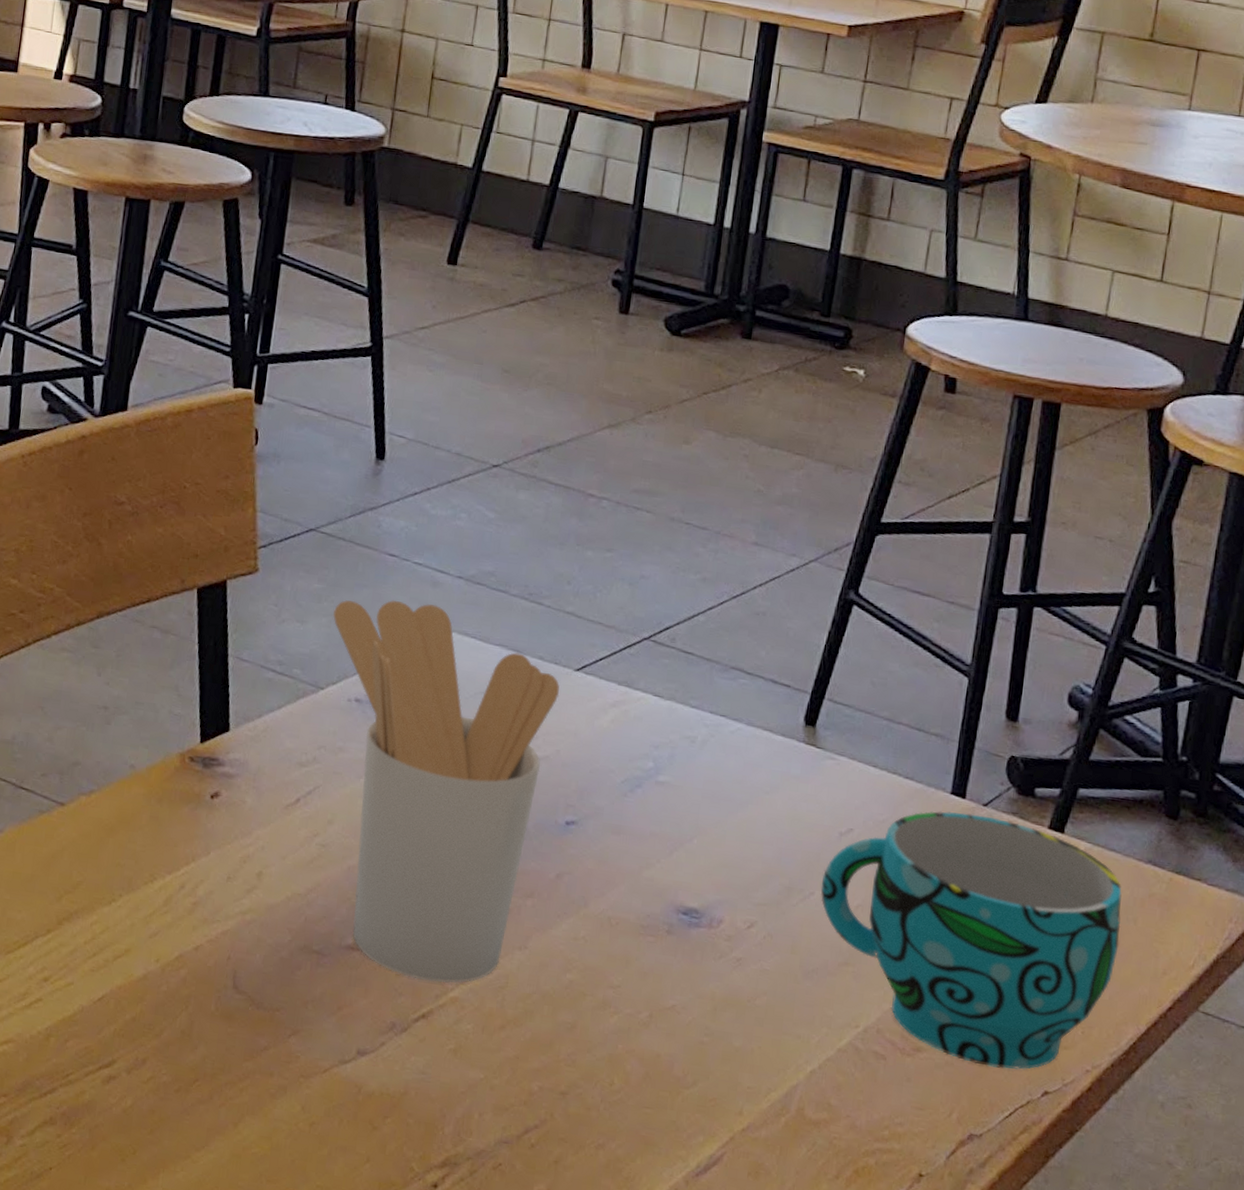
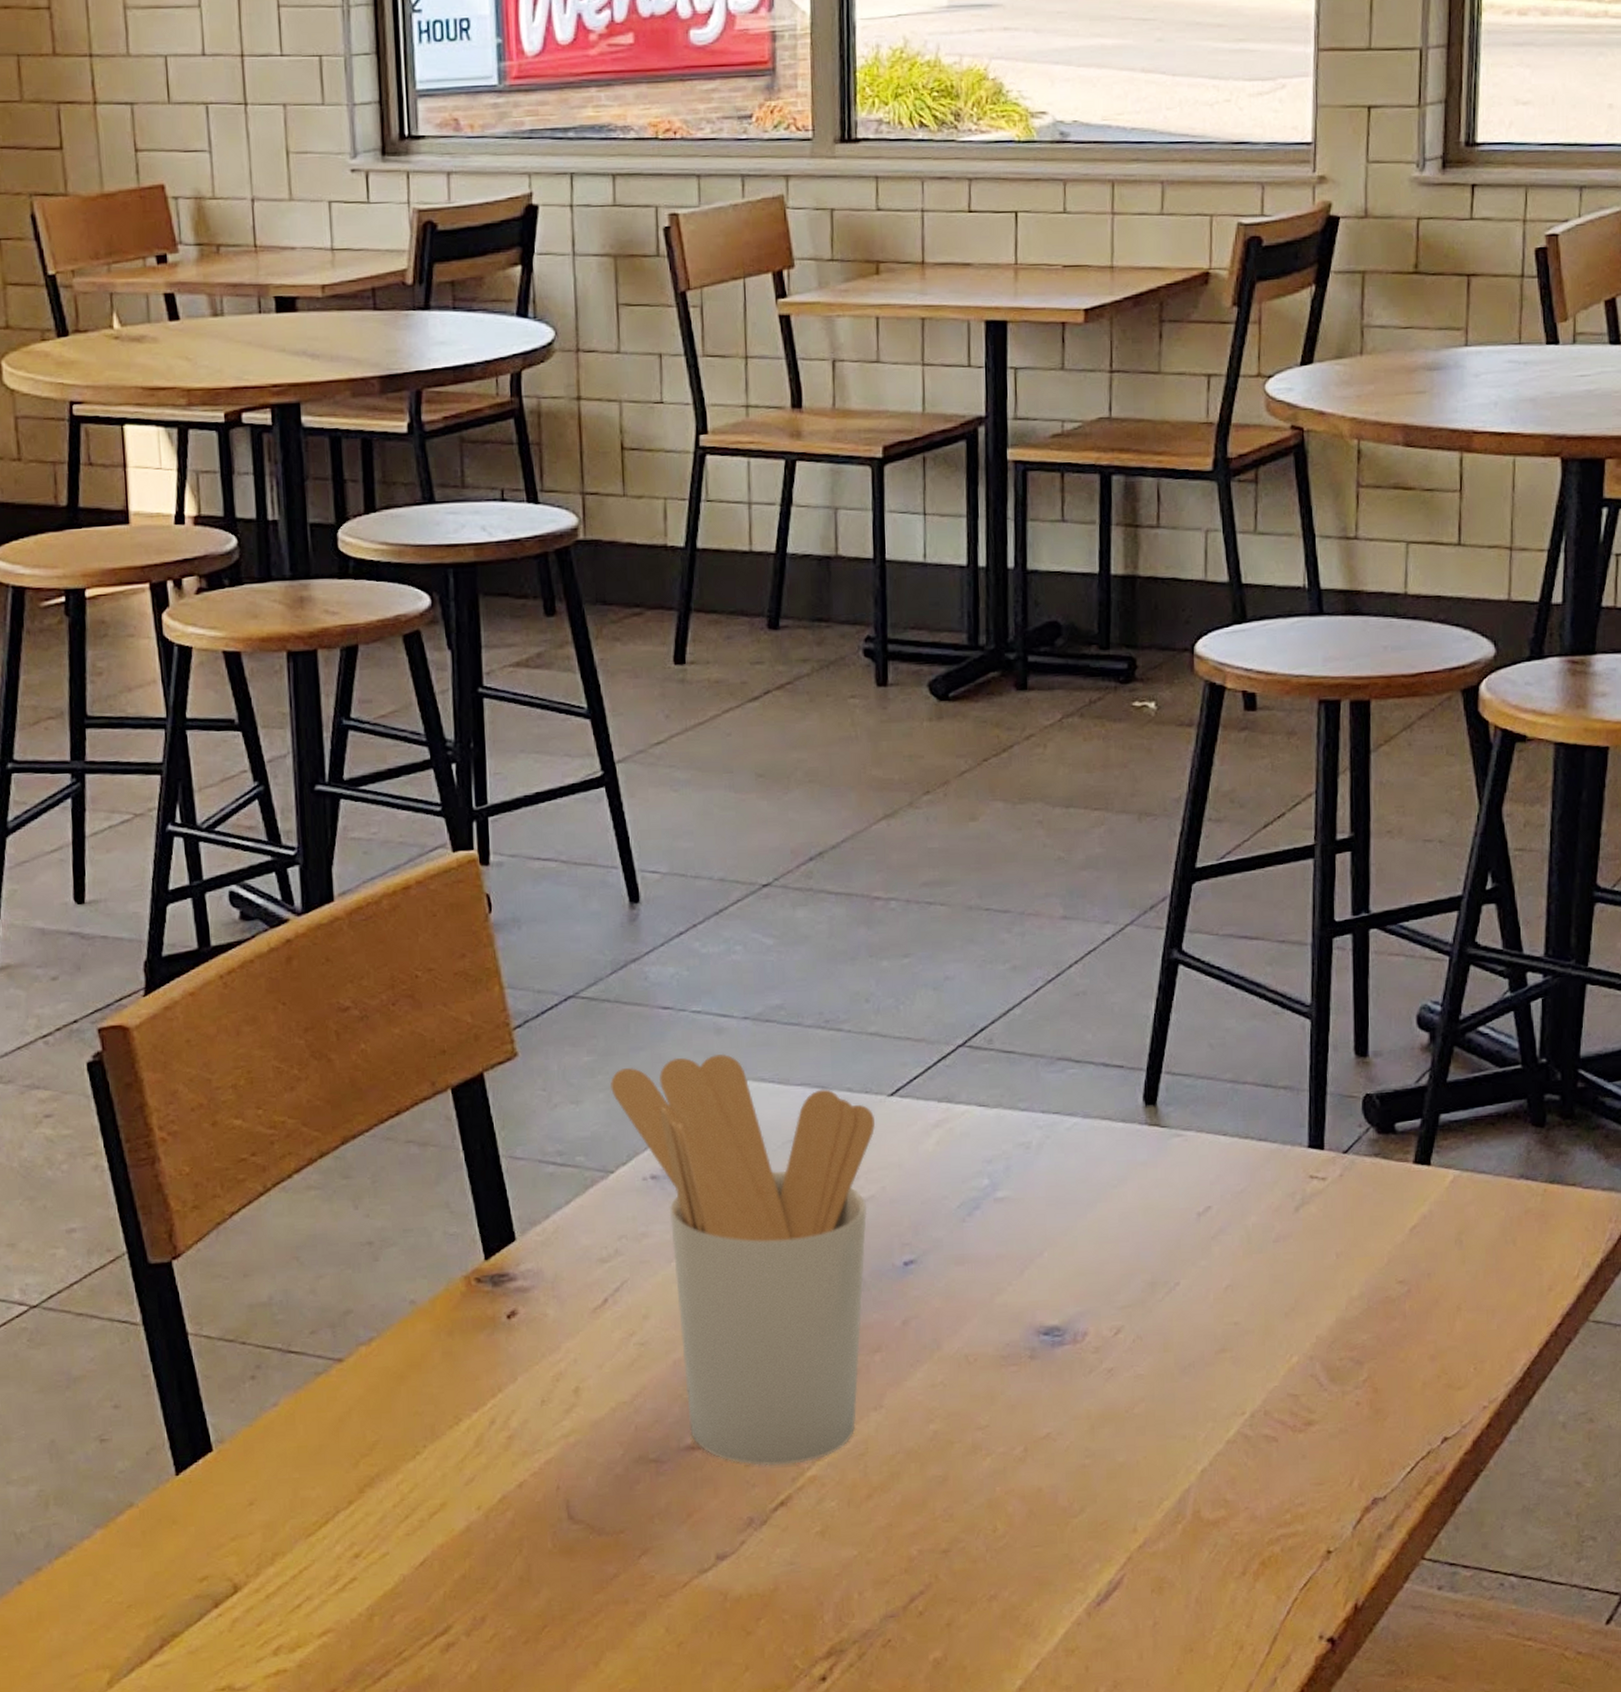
cup: present [820,811,1122,1070] -> none [1185,1163,1501,1425]

